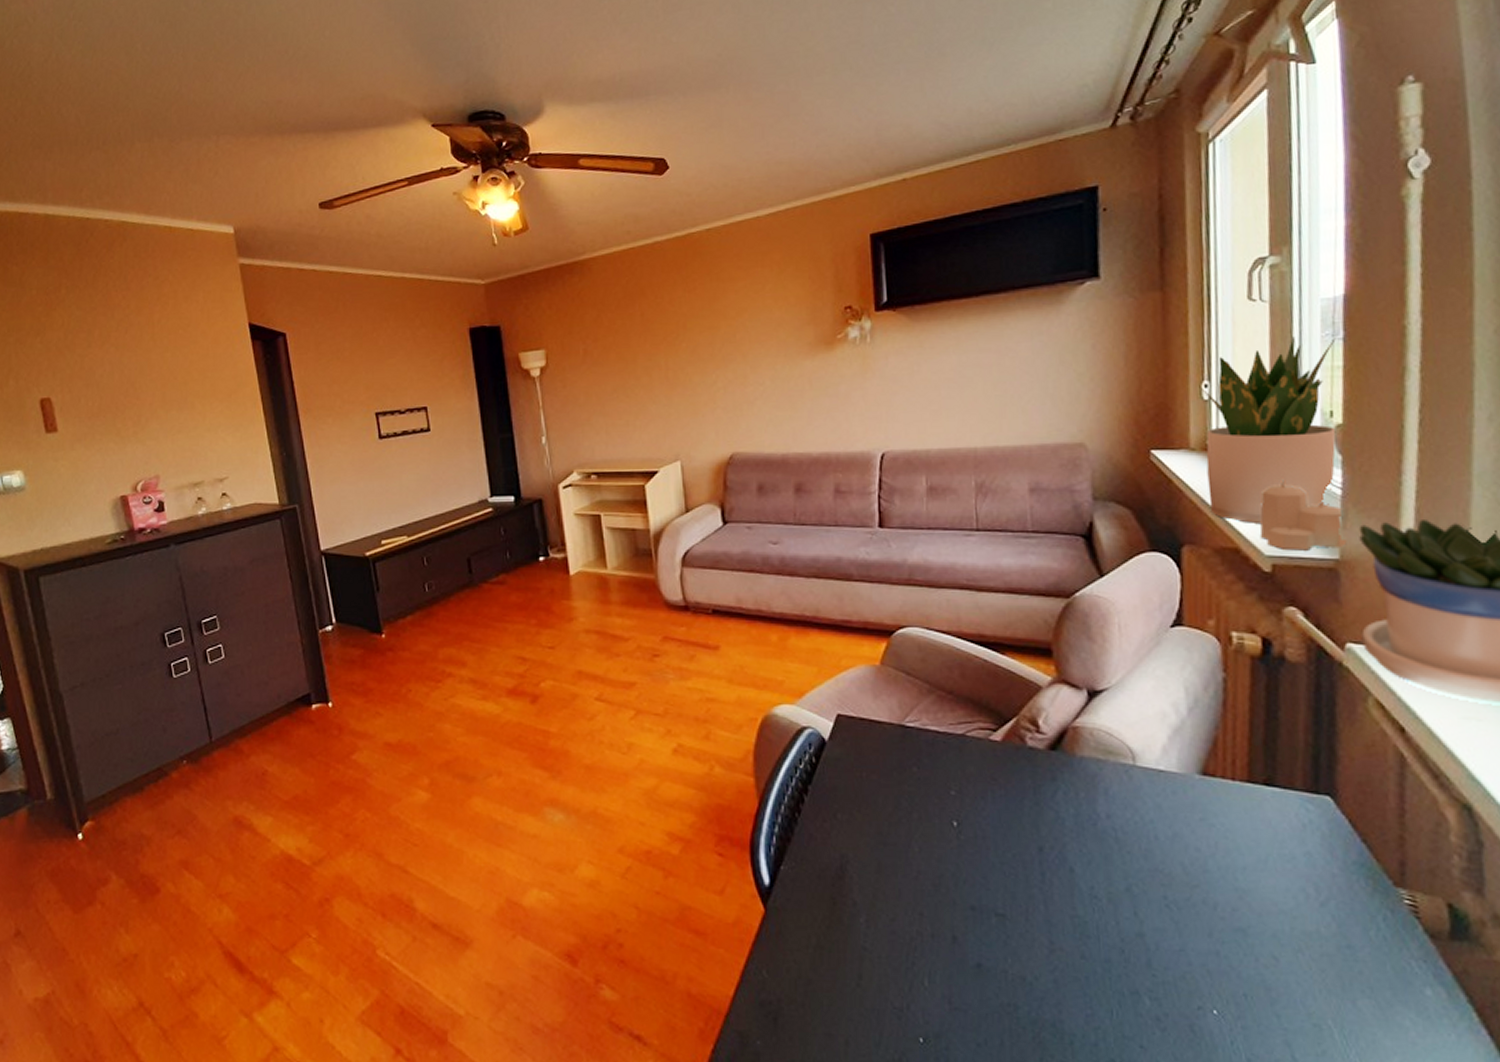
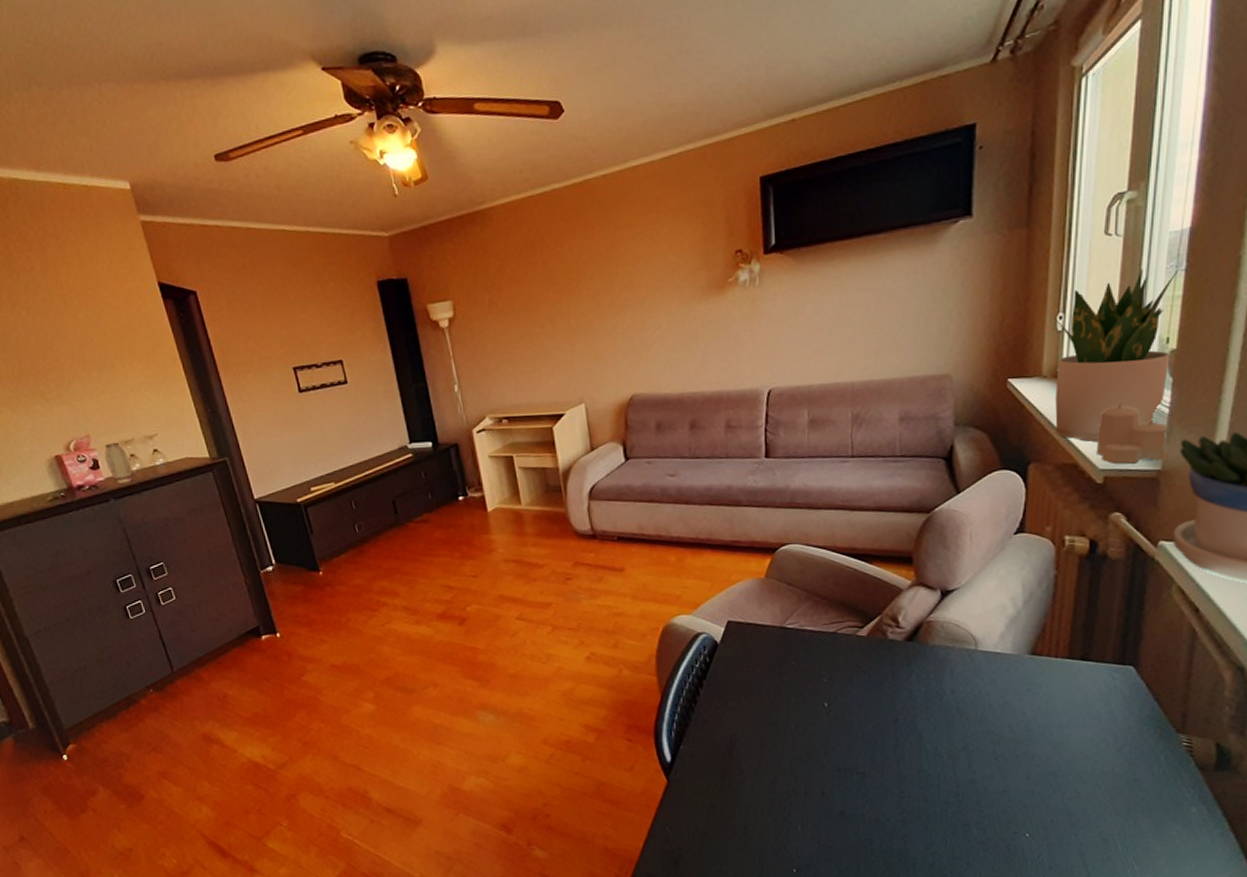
vase: none [171,485,197,528] -> present [104,443,133,484]

